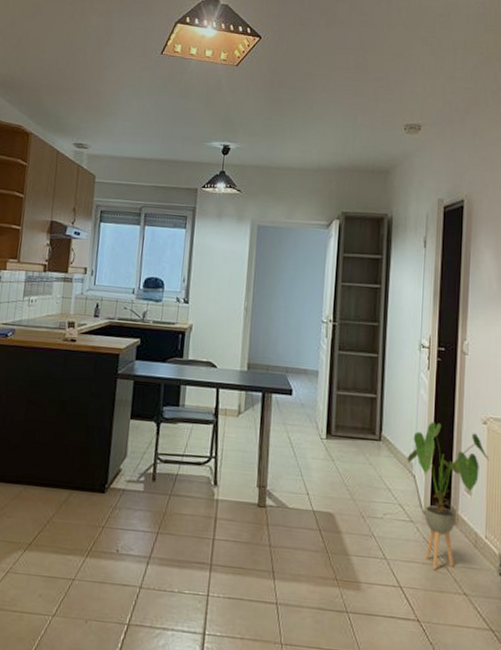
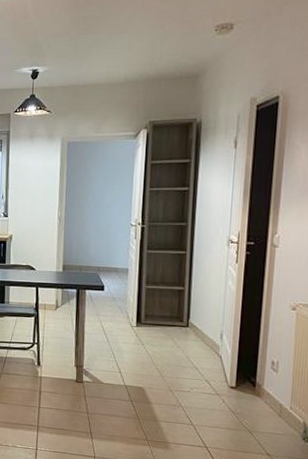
house plant: present [407,422,490,570] -> none [213,309,298,434]

